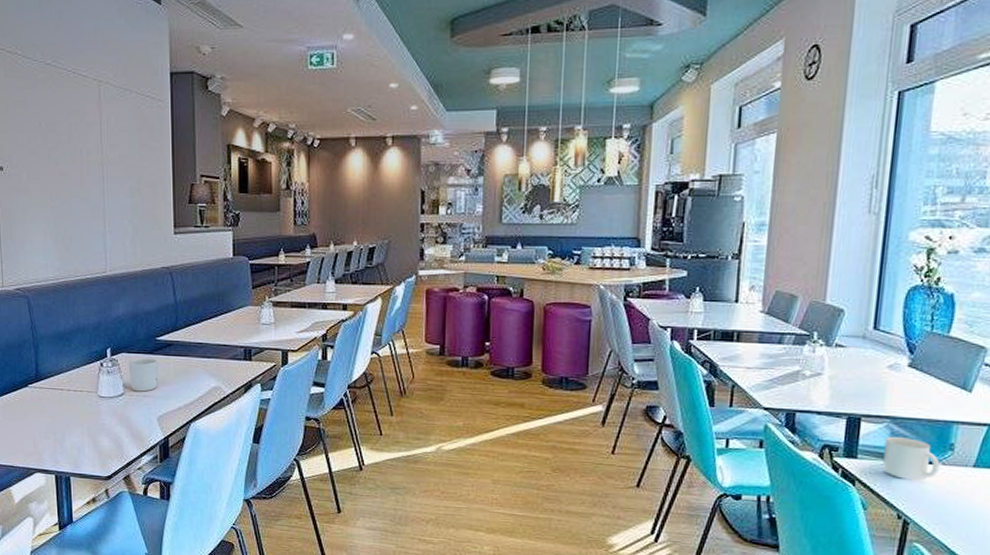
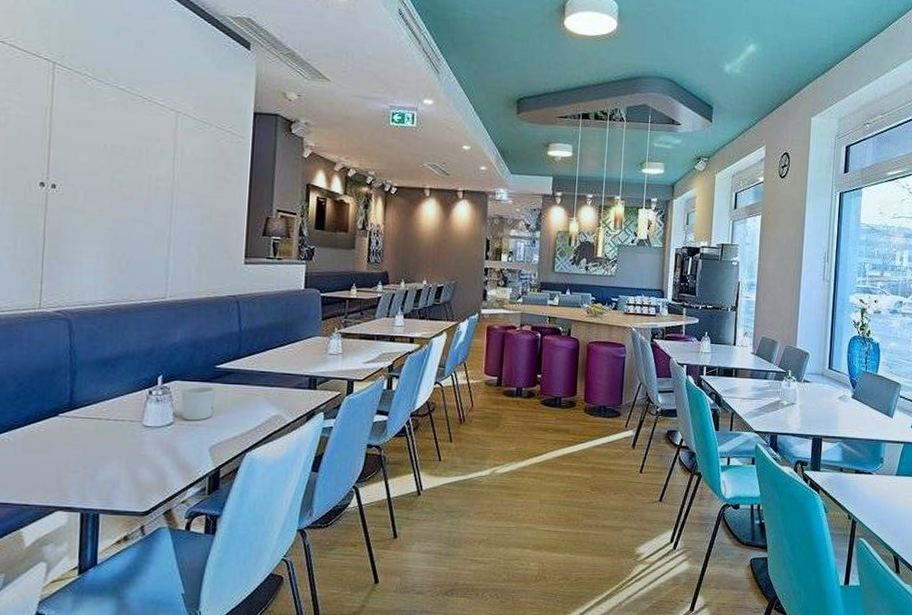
cup: present [882,436,940,481] -> none [837,452,875,488]

